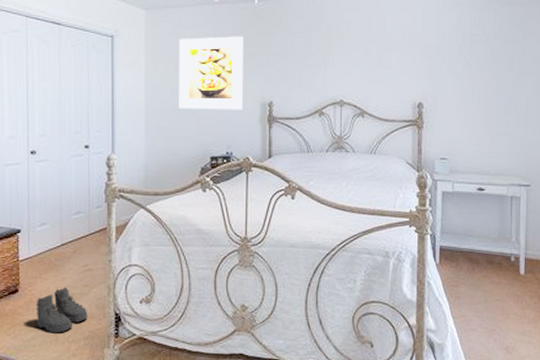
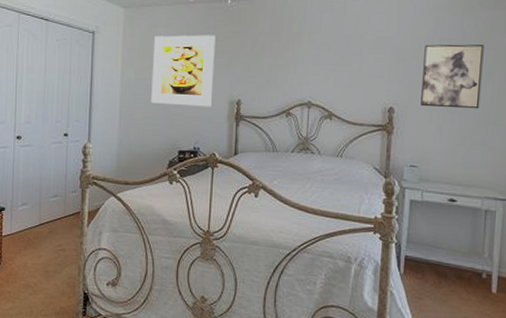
boots: present [35,287,88,333] -> none [14,264,60,306]
wall art: none [448,39,503,101] -> present [421,44,484,109]

